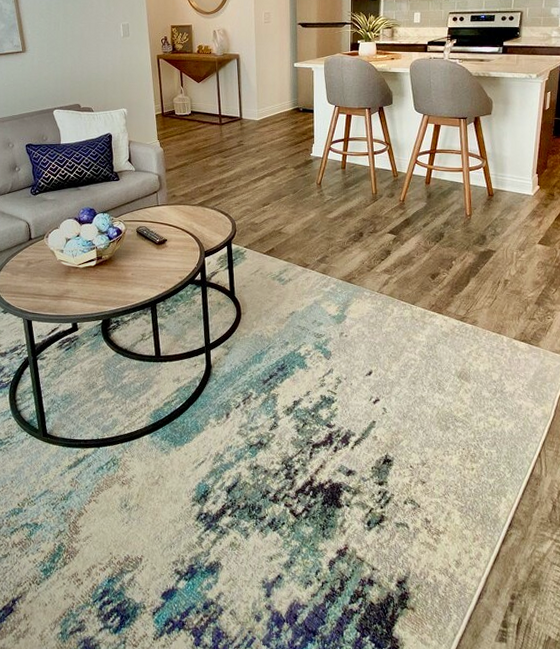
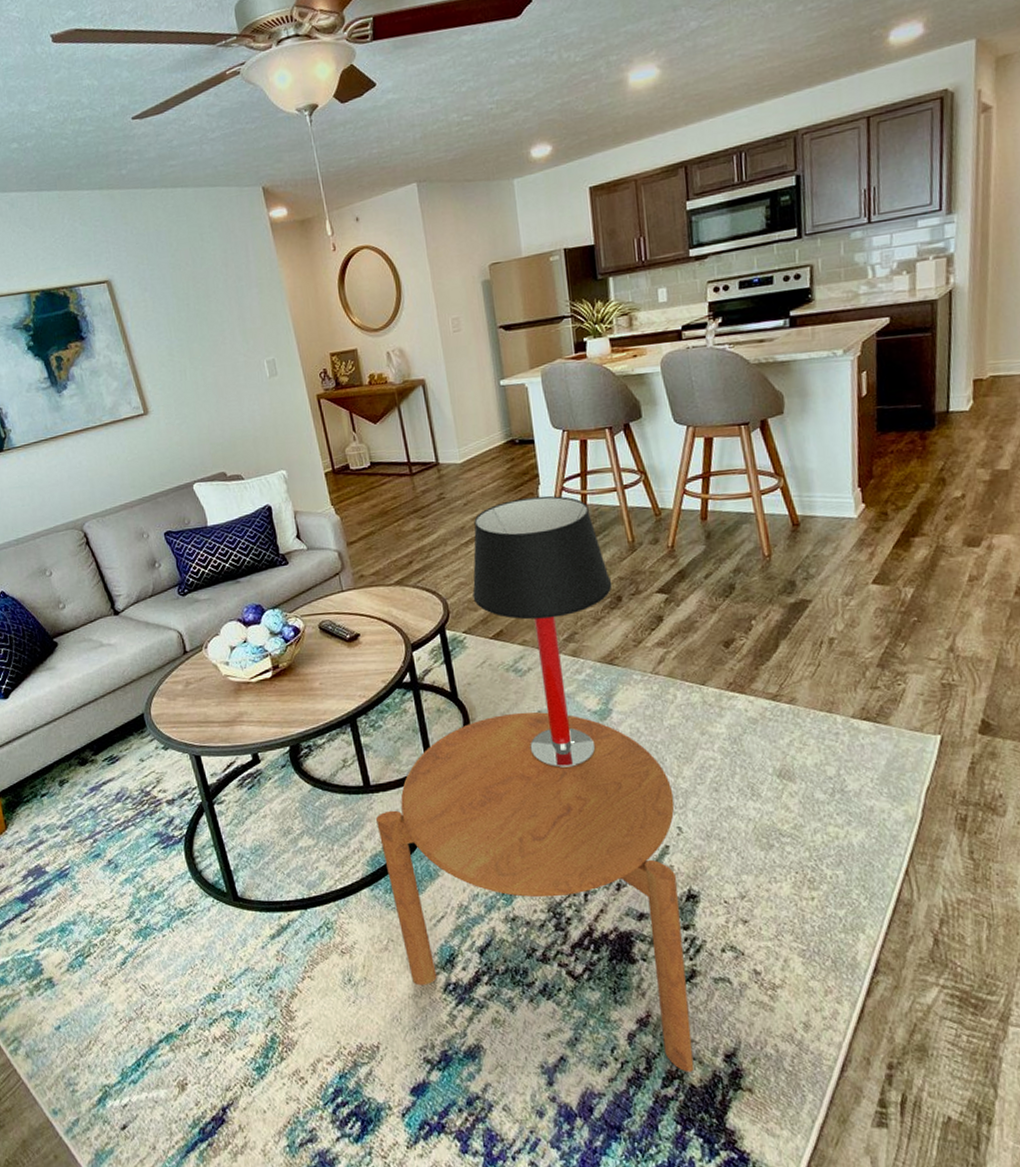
side table: none [162,311,383,593] -> present [376,711,695,1072]
table lamp: none [255,152,357,356] -> present [472,495,613,768]

